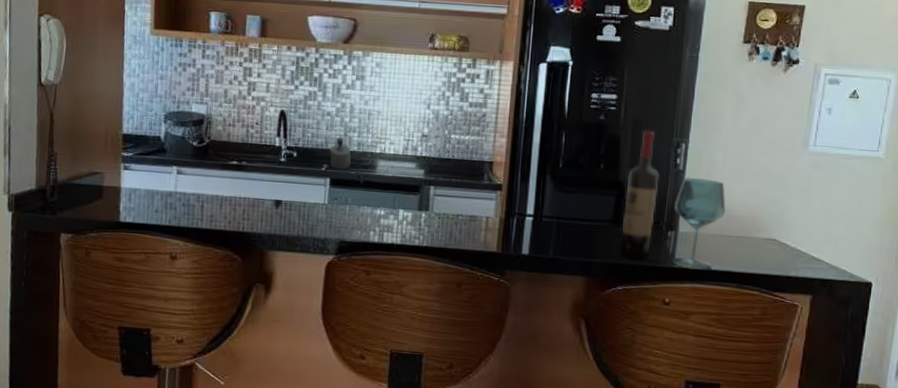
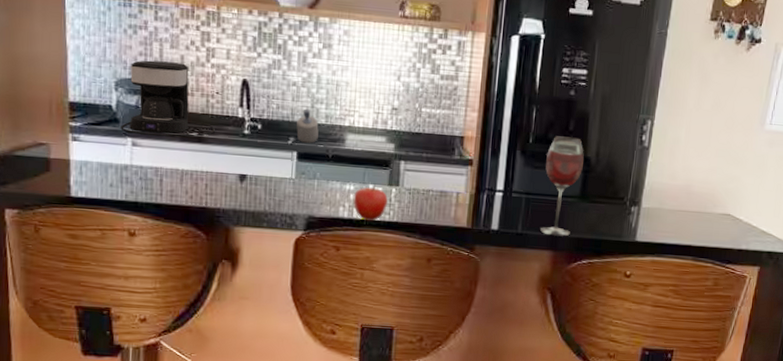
coffee maker: none [167,94,254,165] -> present [121,60,215,137]
fruit: none [383,209,418,246] -> present [353,184,388,221]
wineglass: none [571,160,617,263] -> present [539,136,585,237]
wine bottle: present [619,130,660,260] -> none [585,106,626,234]
wine glass: present [672,177,726,270] -> none [634,154,687,244]

